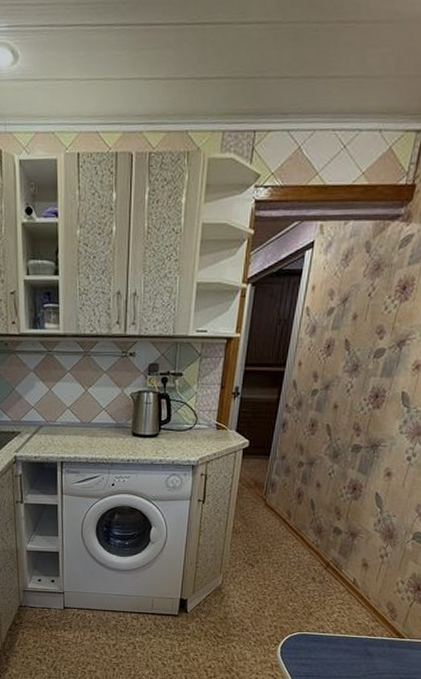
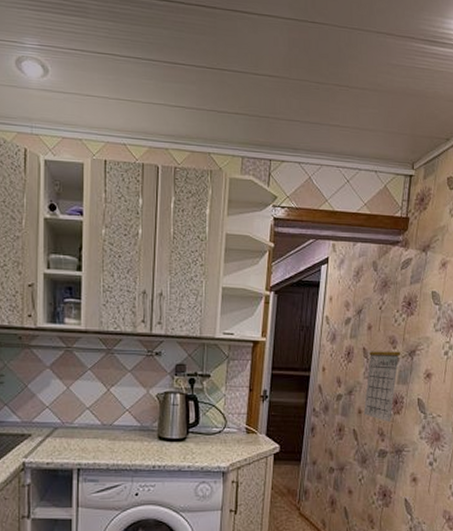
calendar: none [339,325,388,417] -> present [363,336,401,422]

